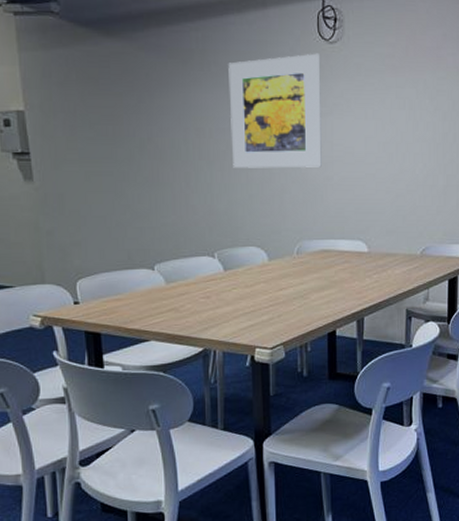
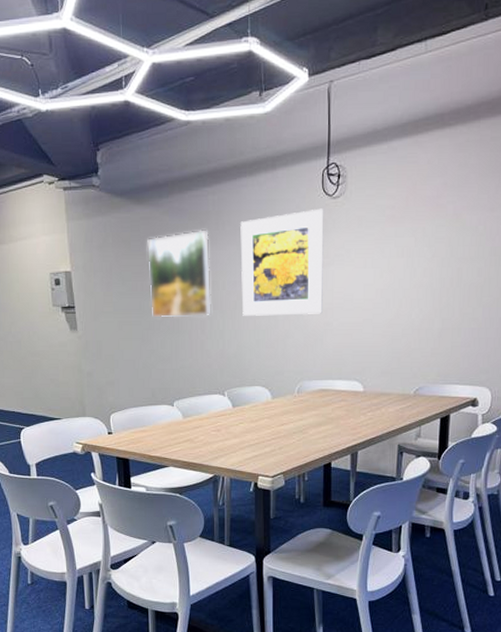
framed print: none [118,69,197,169] -> present [146,230,211,318]

